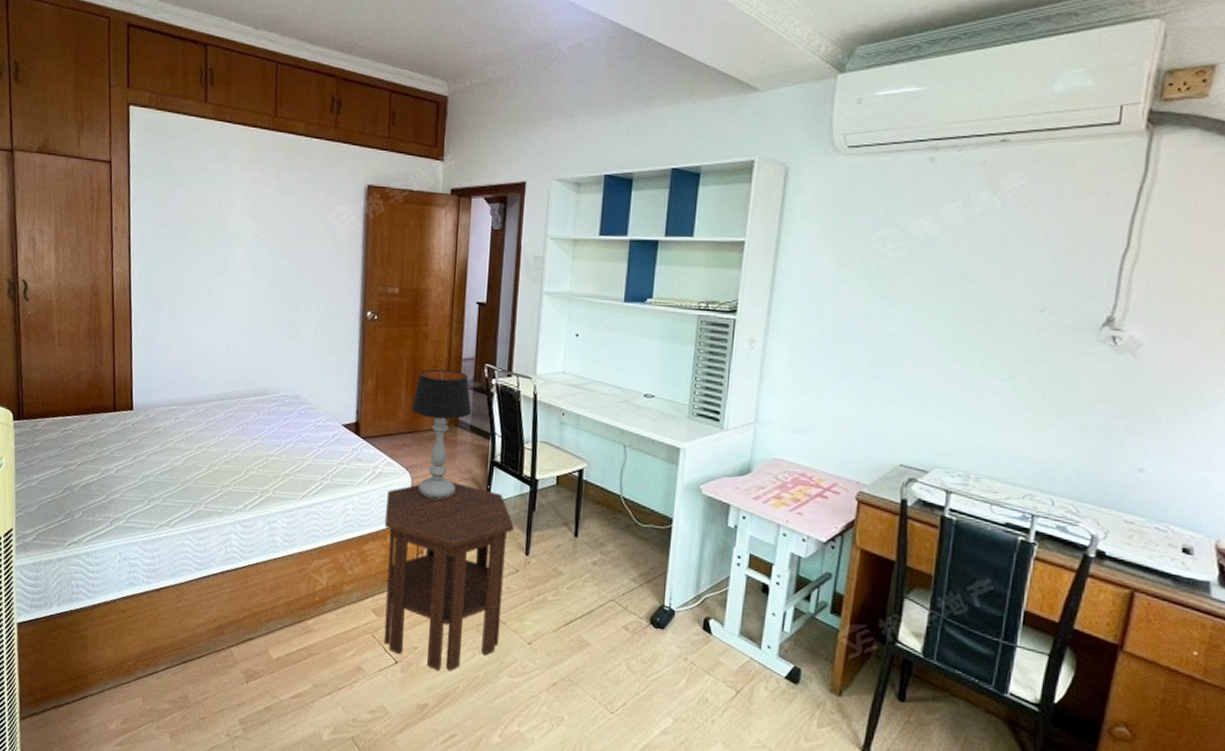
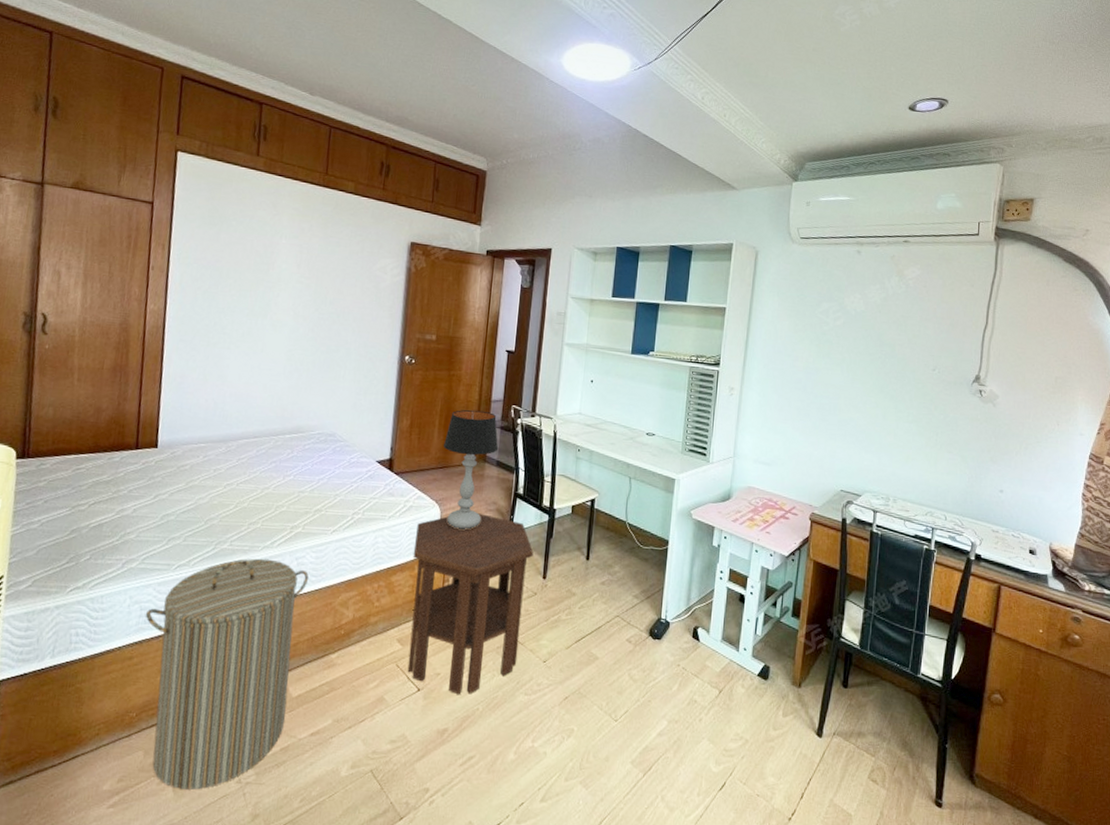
laundry hamper: none [134,521,281,738] -> present [145,558,309,790]

